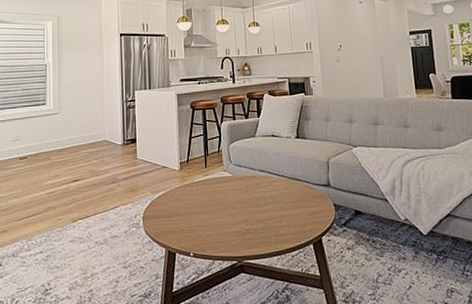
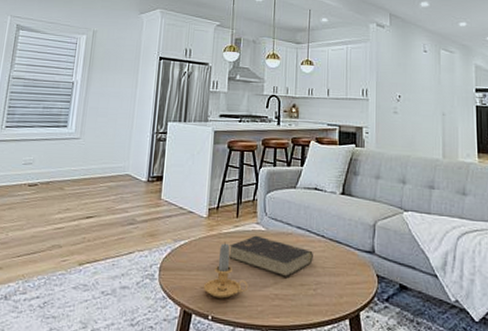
candle: none [183,189,221,238] -> present [203,242,247,299]
book: none [202,181,276,214] -> present [229,235,313,277]

